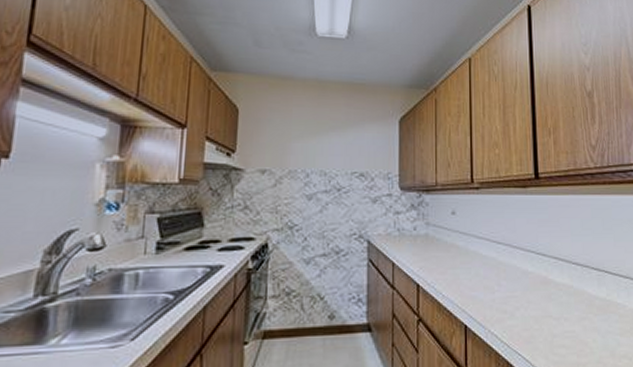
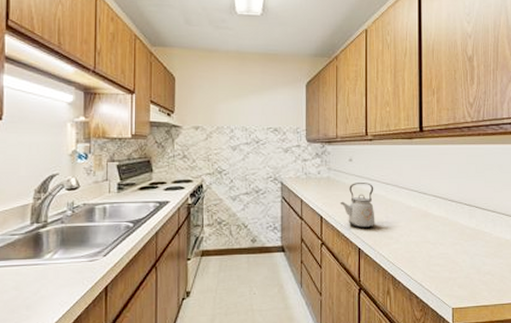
kettle: none [440,241,485,299] -> present [340,183,375,228]

